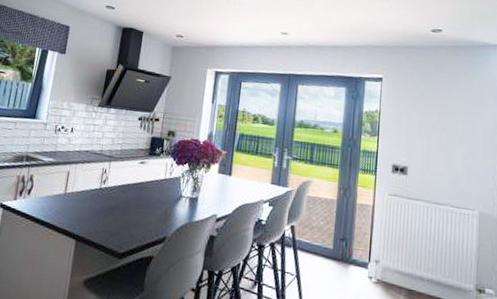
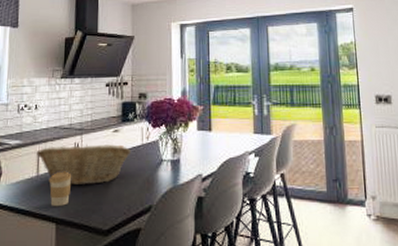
fruit basket: none [67,168,154,210] -> present [37,143,131,186]
coffee cup: none [73,192,97,226] -> present [48,171,72,207]

